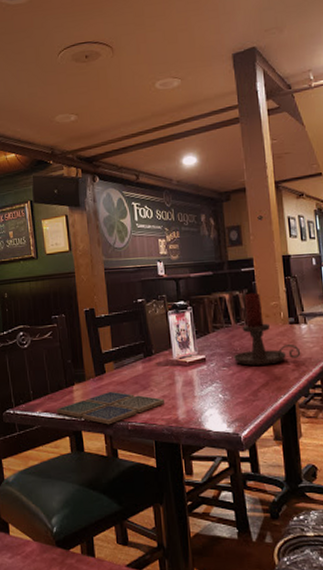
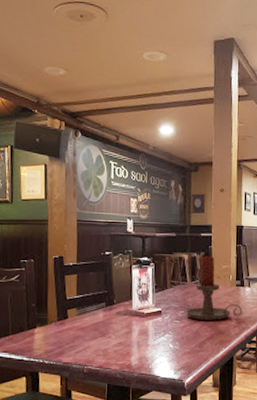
drink coaster: present [56,391,165,425] -> none [15,335,121,367]

